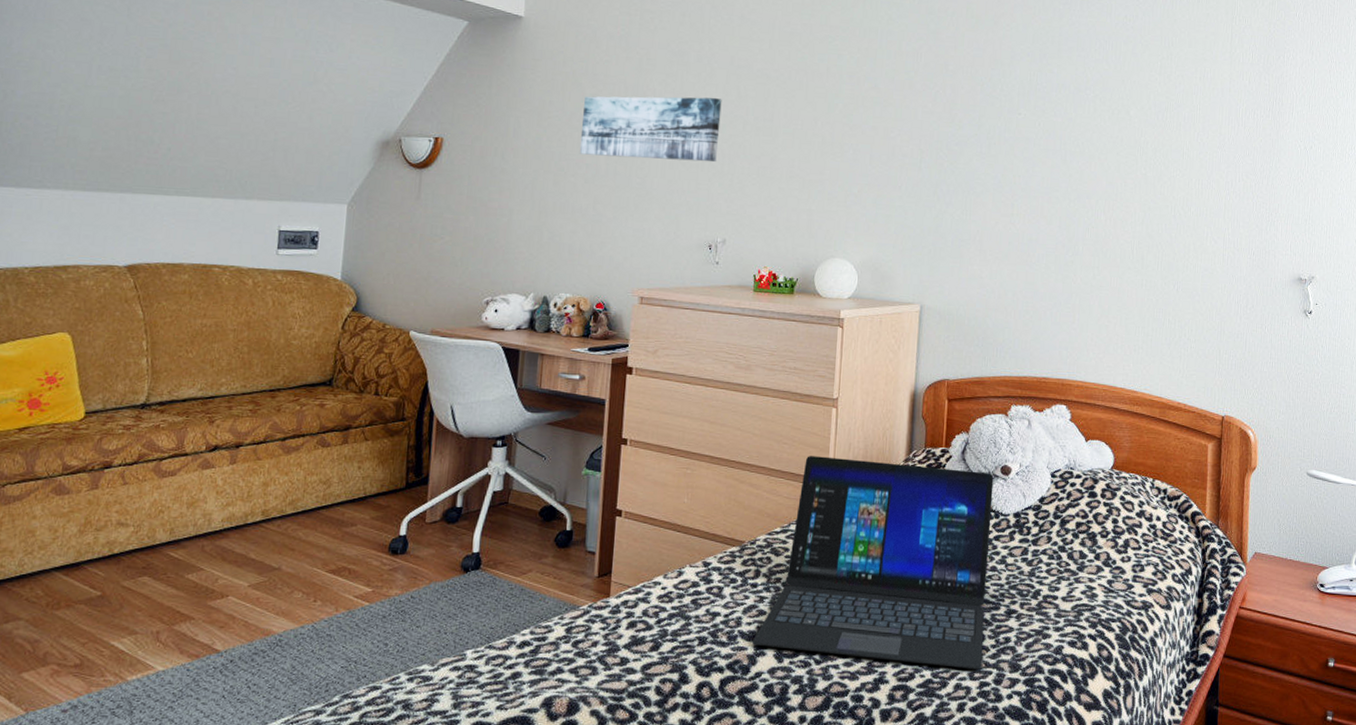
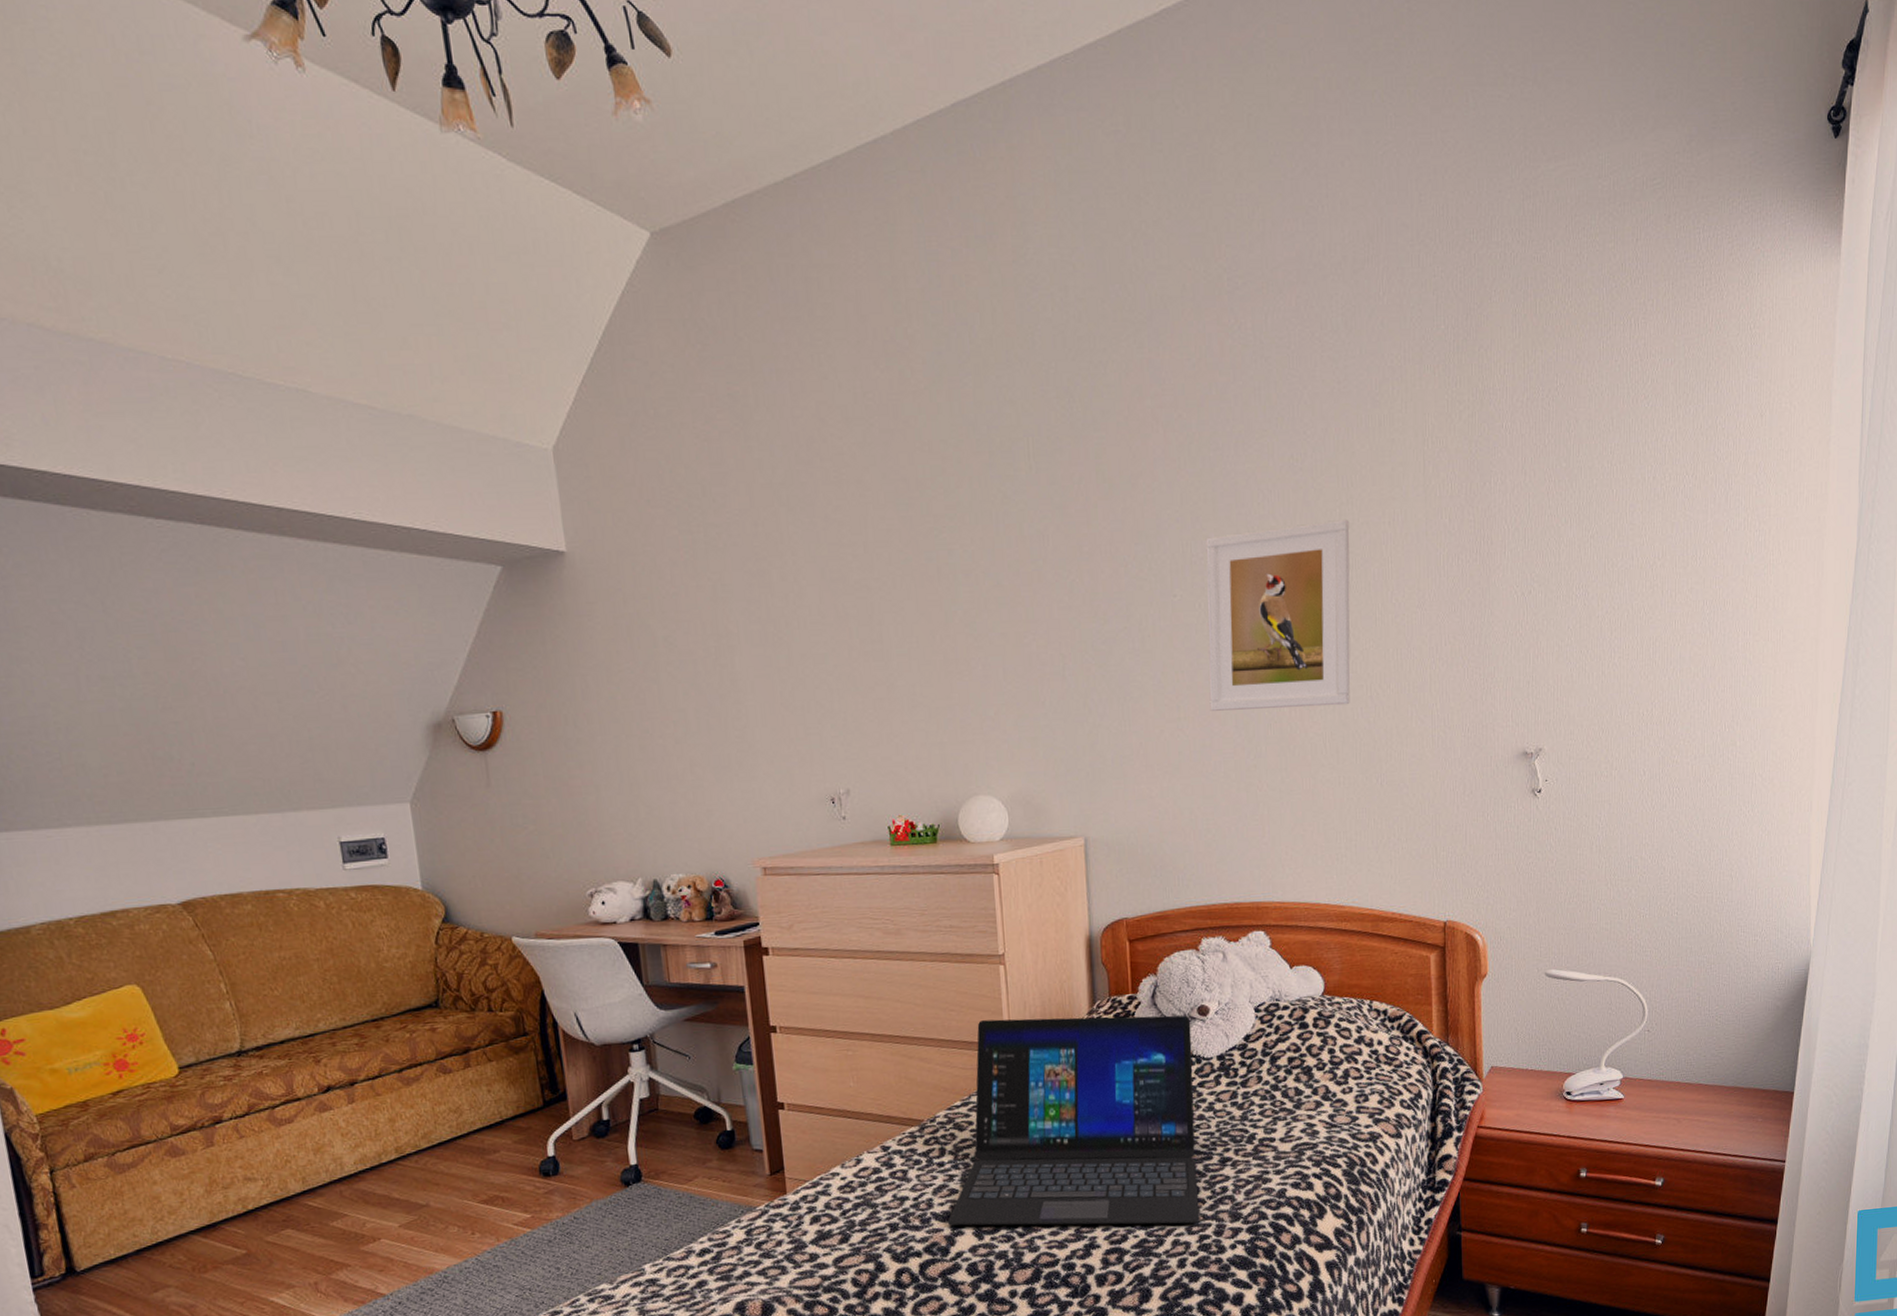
wall art: present [579,96,722,163] -> none [657,621,824,710]
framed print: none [1039,70,1168,221] -> present [1205,518,1351,711]

